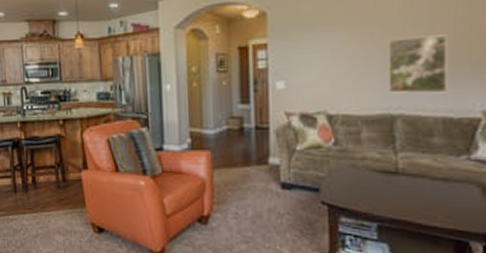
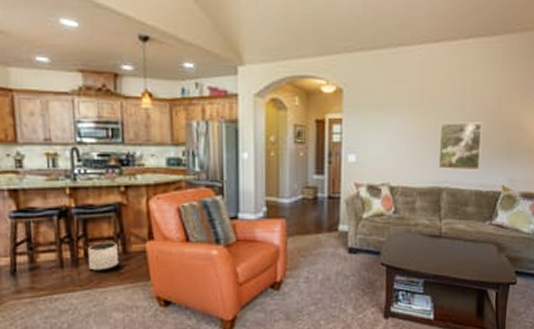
planter: none [35,171,60,196] -> present [88,242,120,271]

